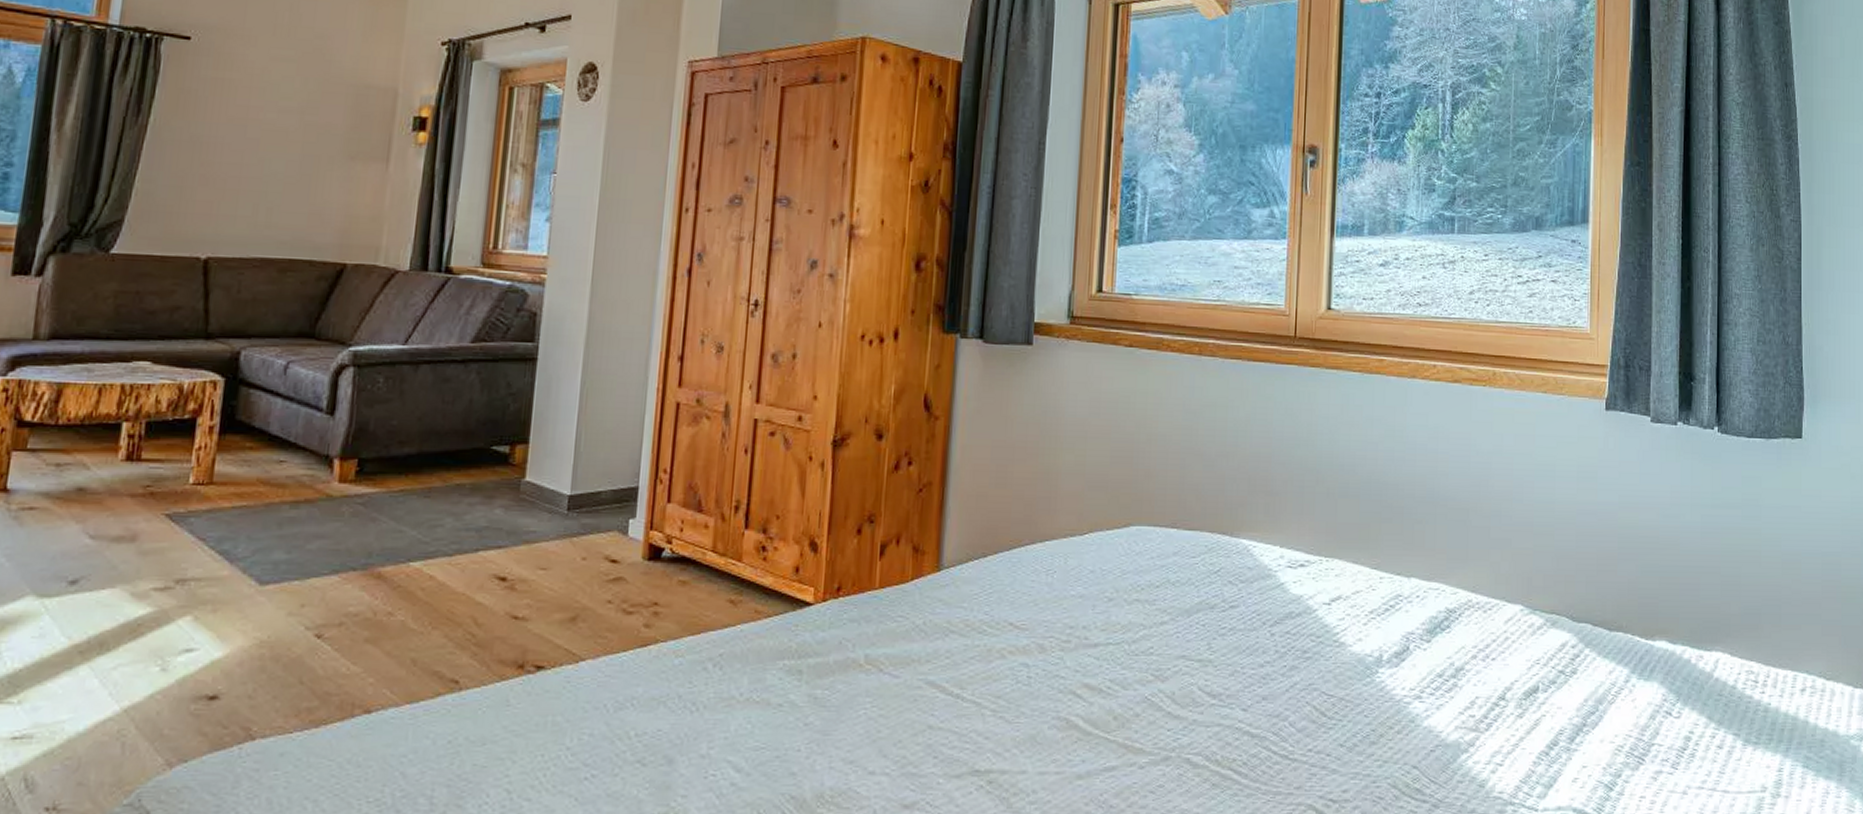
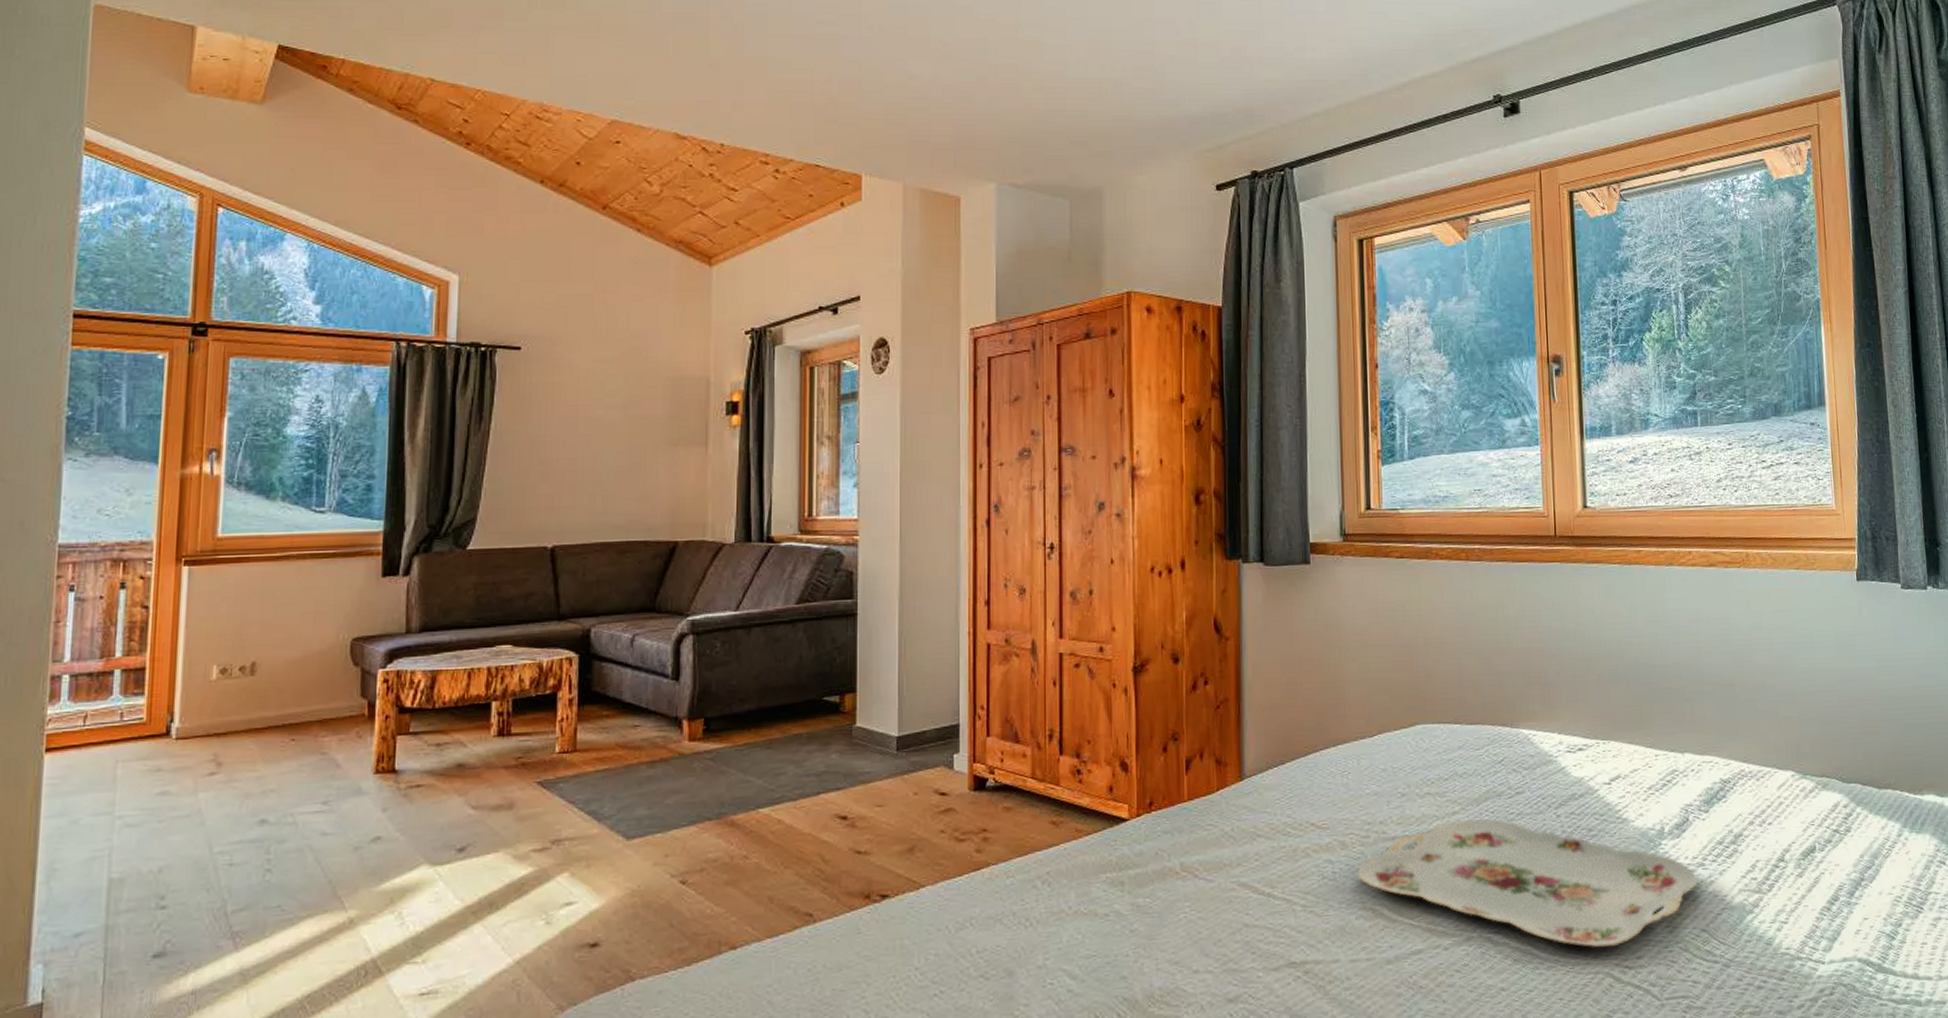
serving tray: none [1055,632,1413,778] -> present [1358,819,1698,948]

